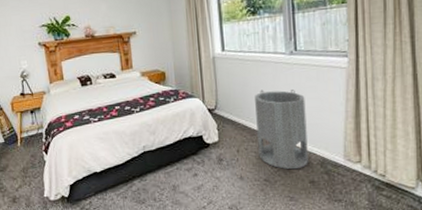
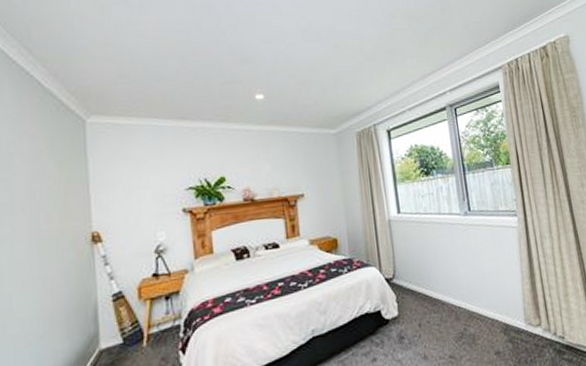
cylinder: present [255,89,308,170] -> none [433,252,492,342]

